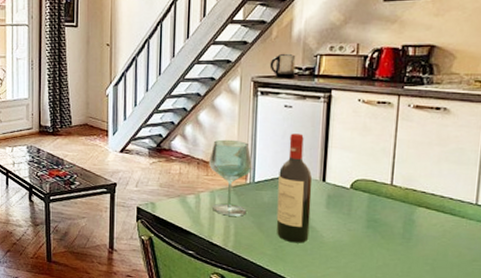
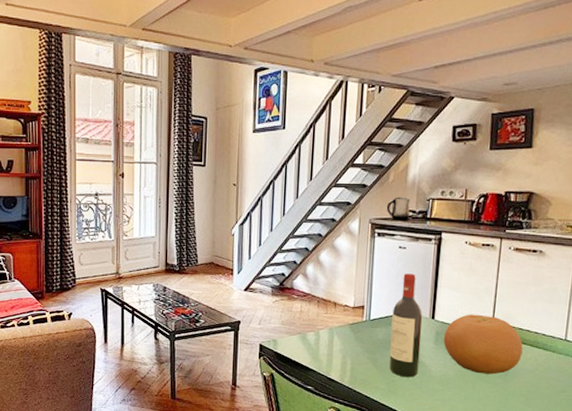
wine glass: present [209,139,253,216] -> none [328,278,369,353]
fruit: none [335,176,427,241] -> present [443,314,523,375]

